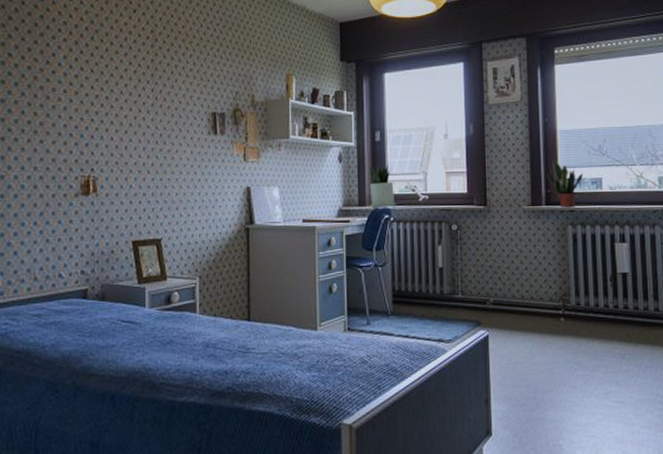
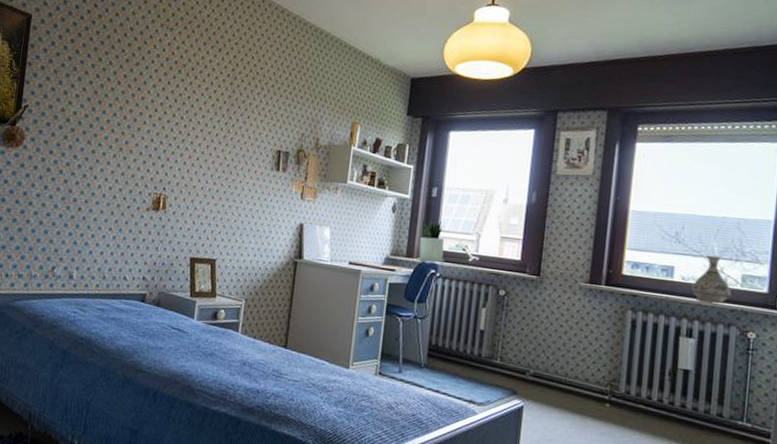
potted plant: present [547,159,583,208] -> none [611,240,653,292]
vase: none [619,163,652,208] -> present [691,255,732,304]

